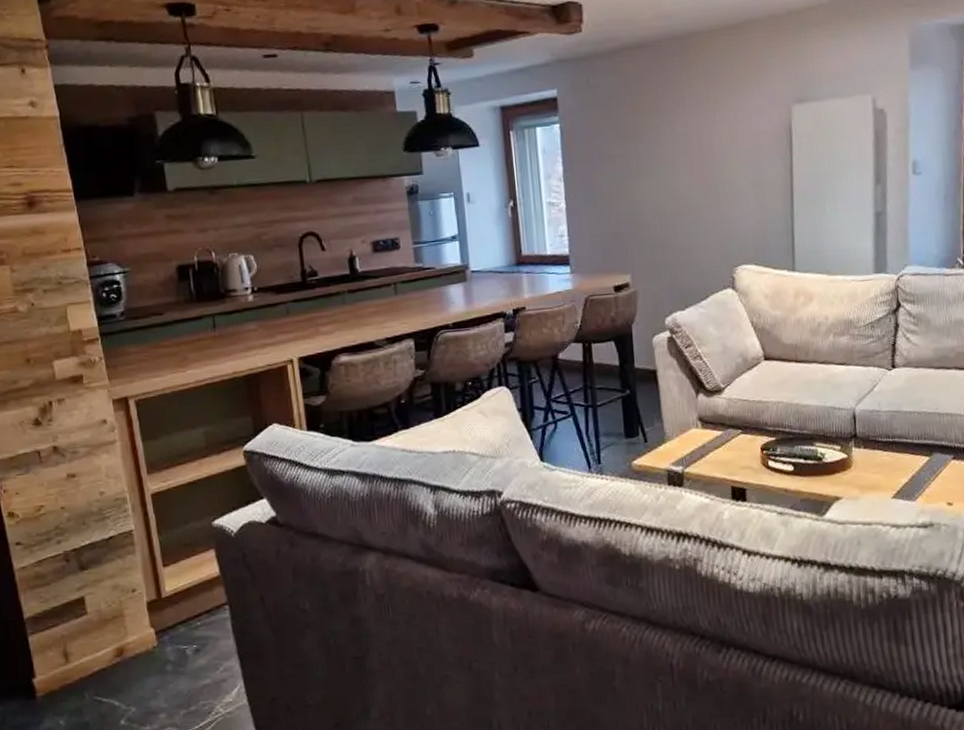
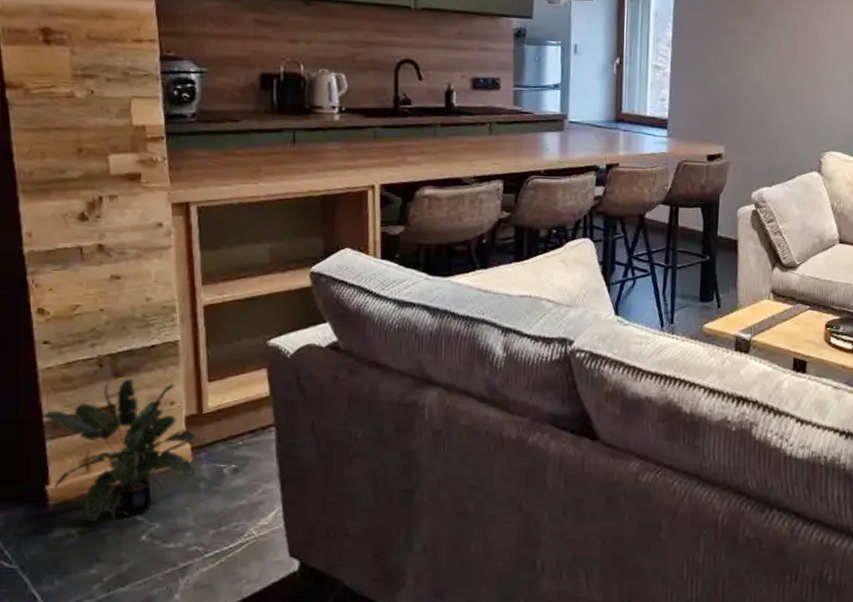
potted plant: none [22,571,166,711] -> present [41,379,205,522]

